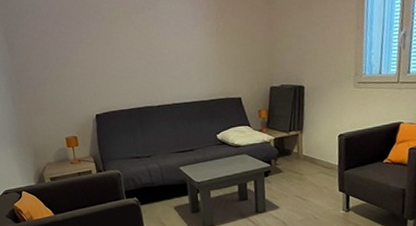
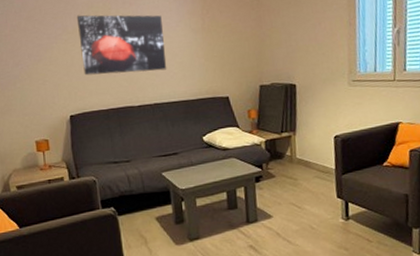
wall art: none [99,19,184,78] -> present [76,15,167,76]

